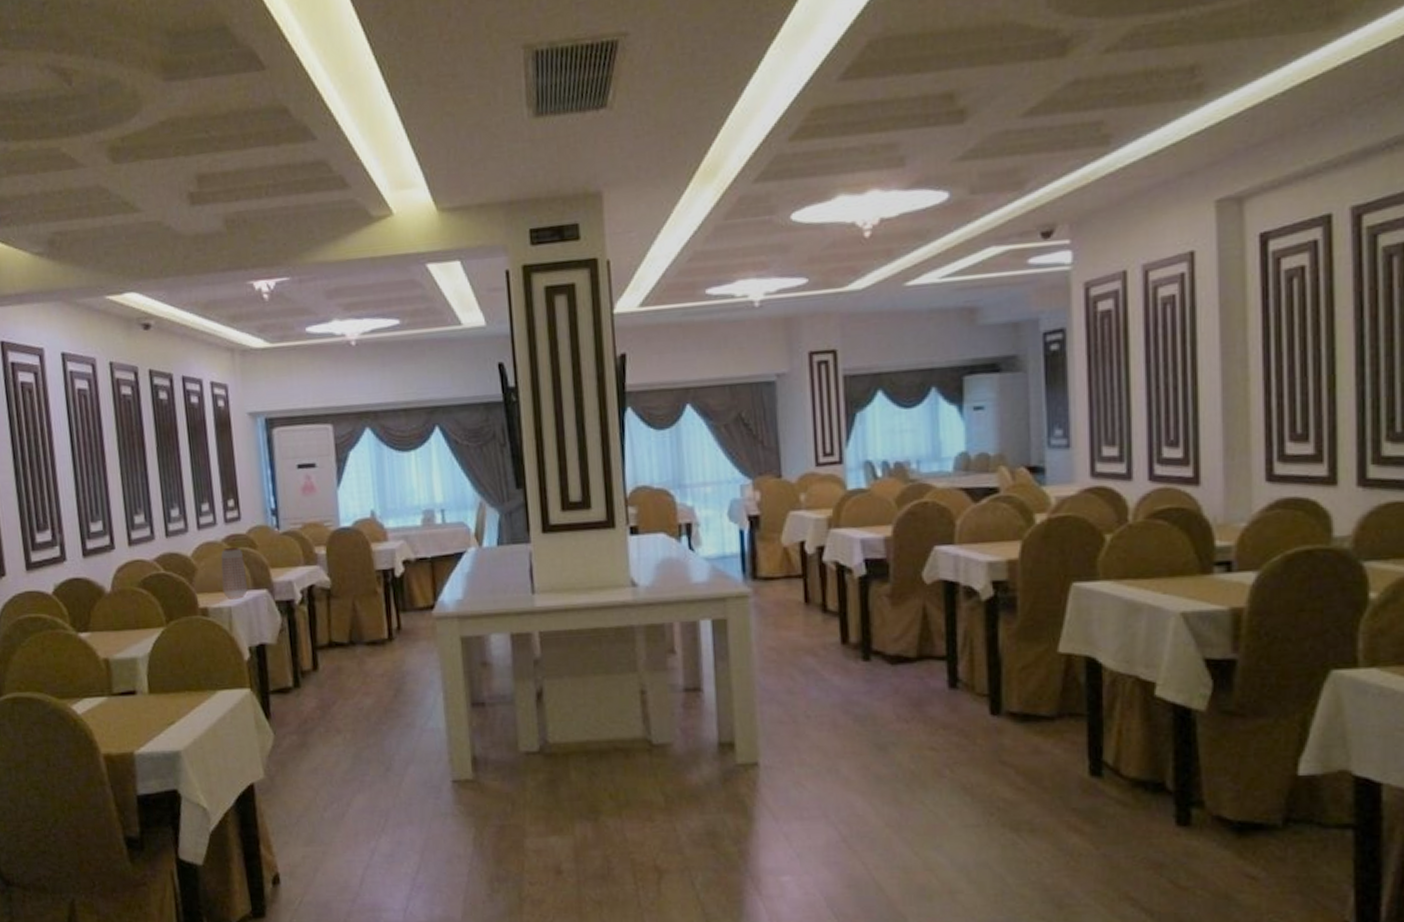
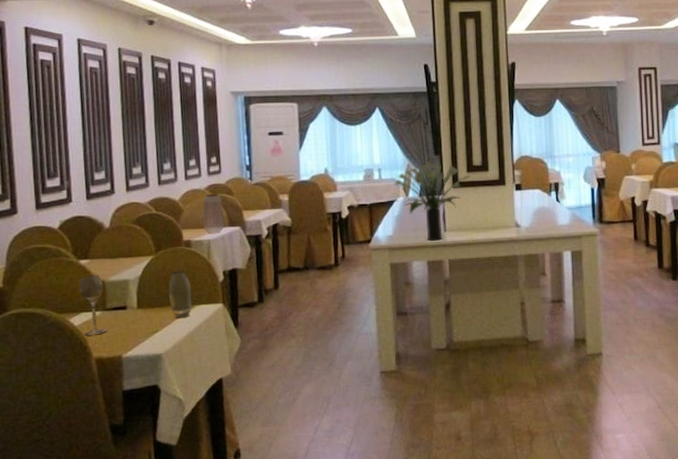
wineglass: none [79,651,115,727] -> present [79,274,107,336]
vase: none [184,645,213,707] -> present [168,270,192,318]
flower arrangement: none [462,497,566,607] -> present [394,161,470,241]

